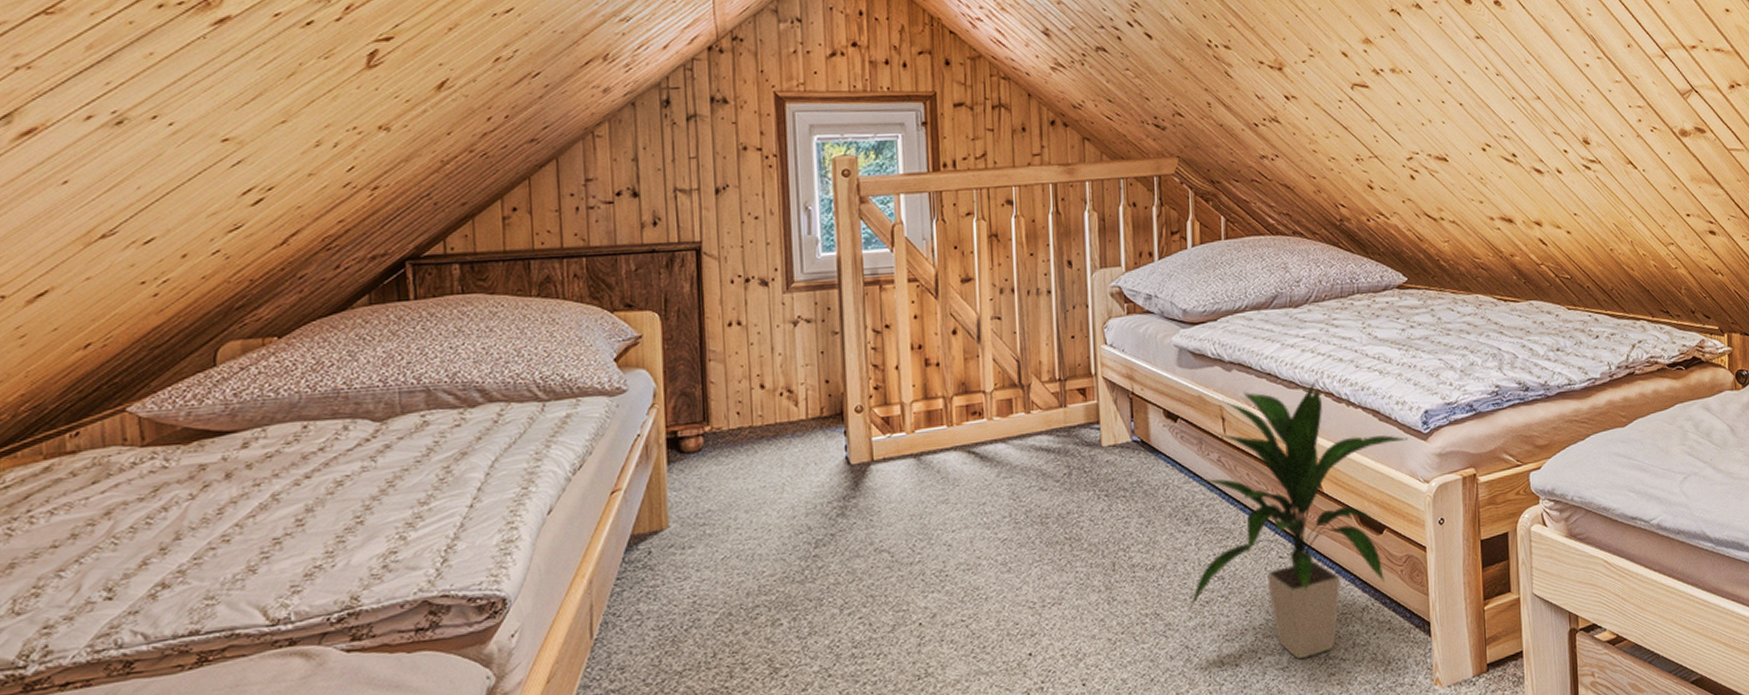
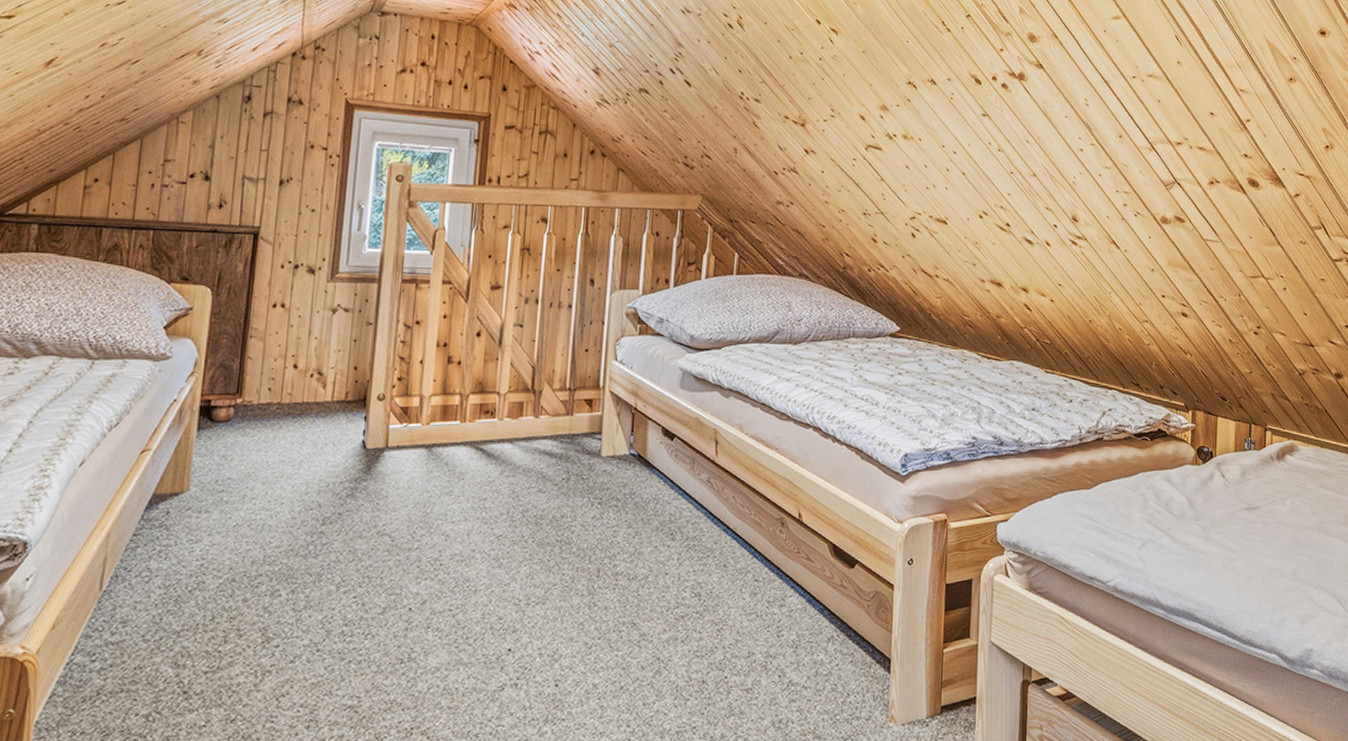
indoor plant: present [1187,380,1408,660] -> none [663,414,887,683]

